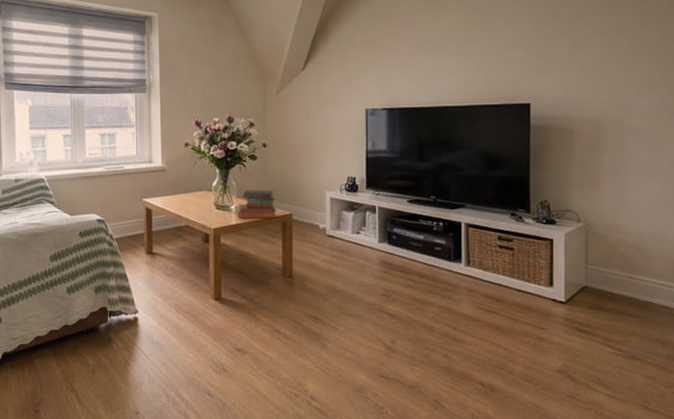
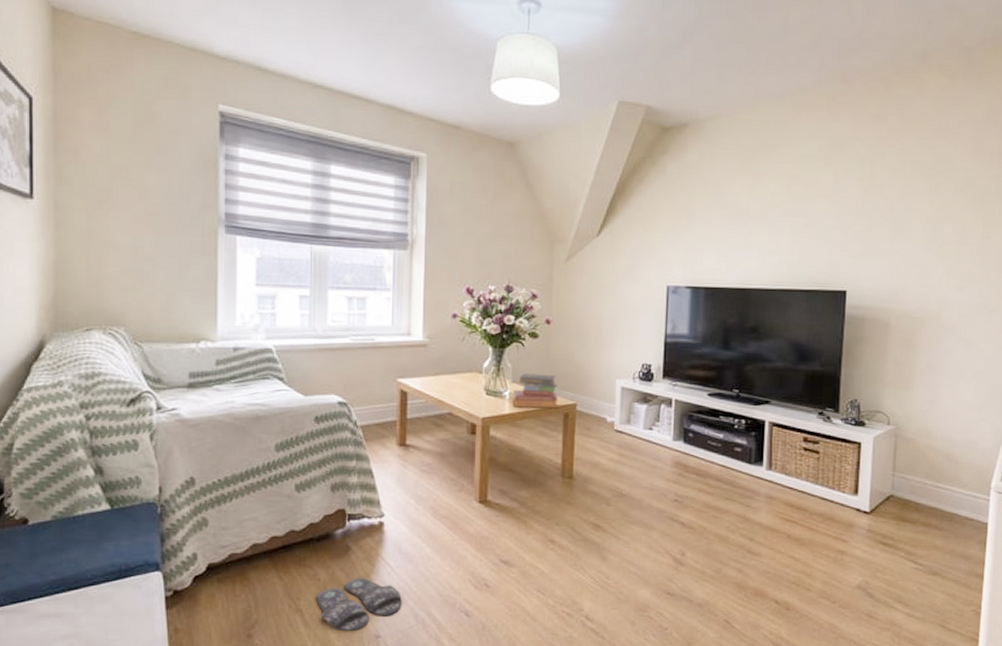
slippers: none [87,363,156,409] -> present [316,577,402,632]

